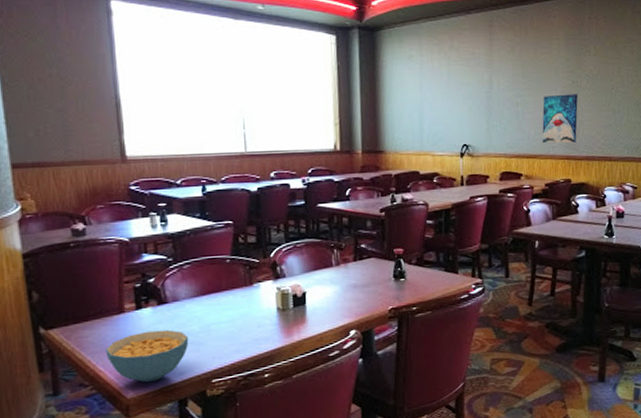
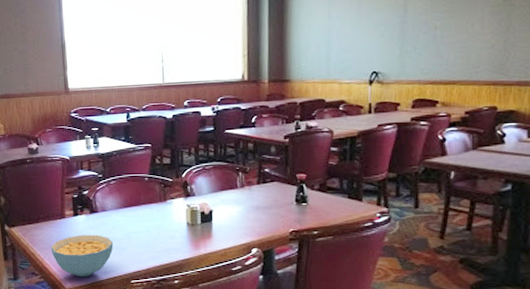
wall art: present [542,94,578,144] -> none [463,13,509,69]

